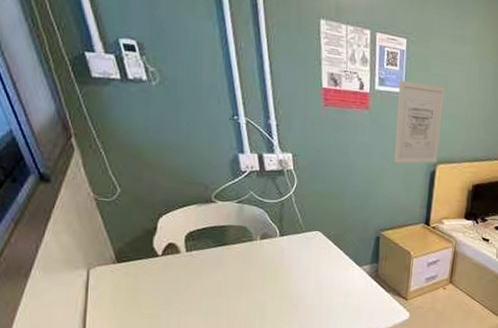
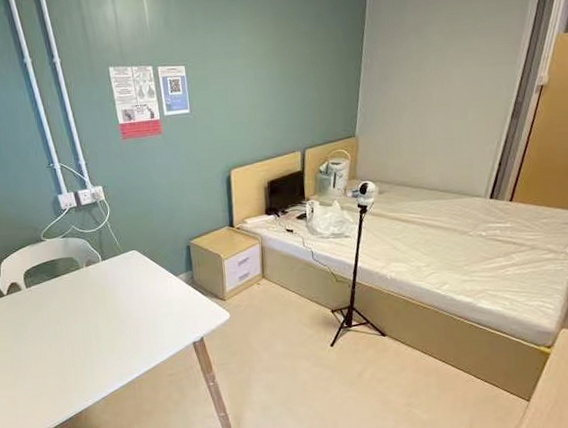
wall art: present [394,79,446,164] -> none [185,99,231,176]

